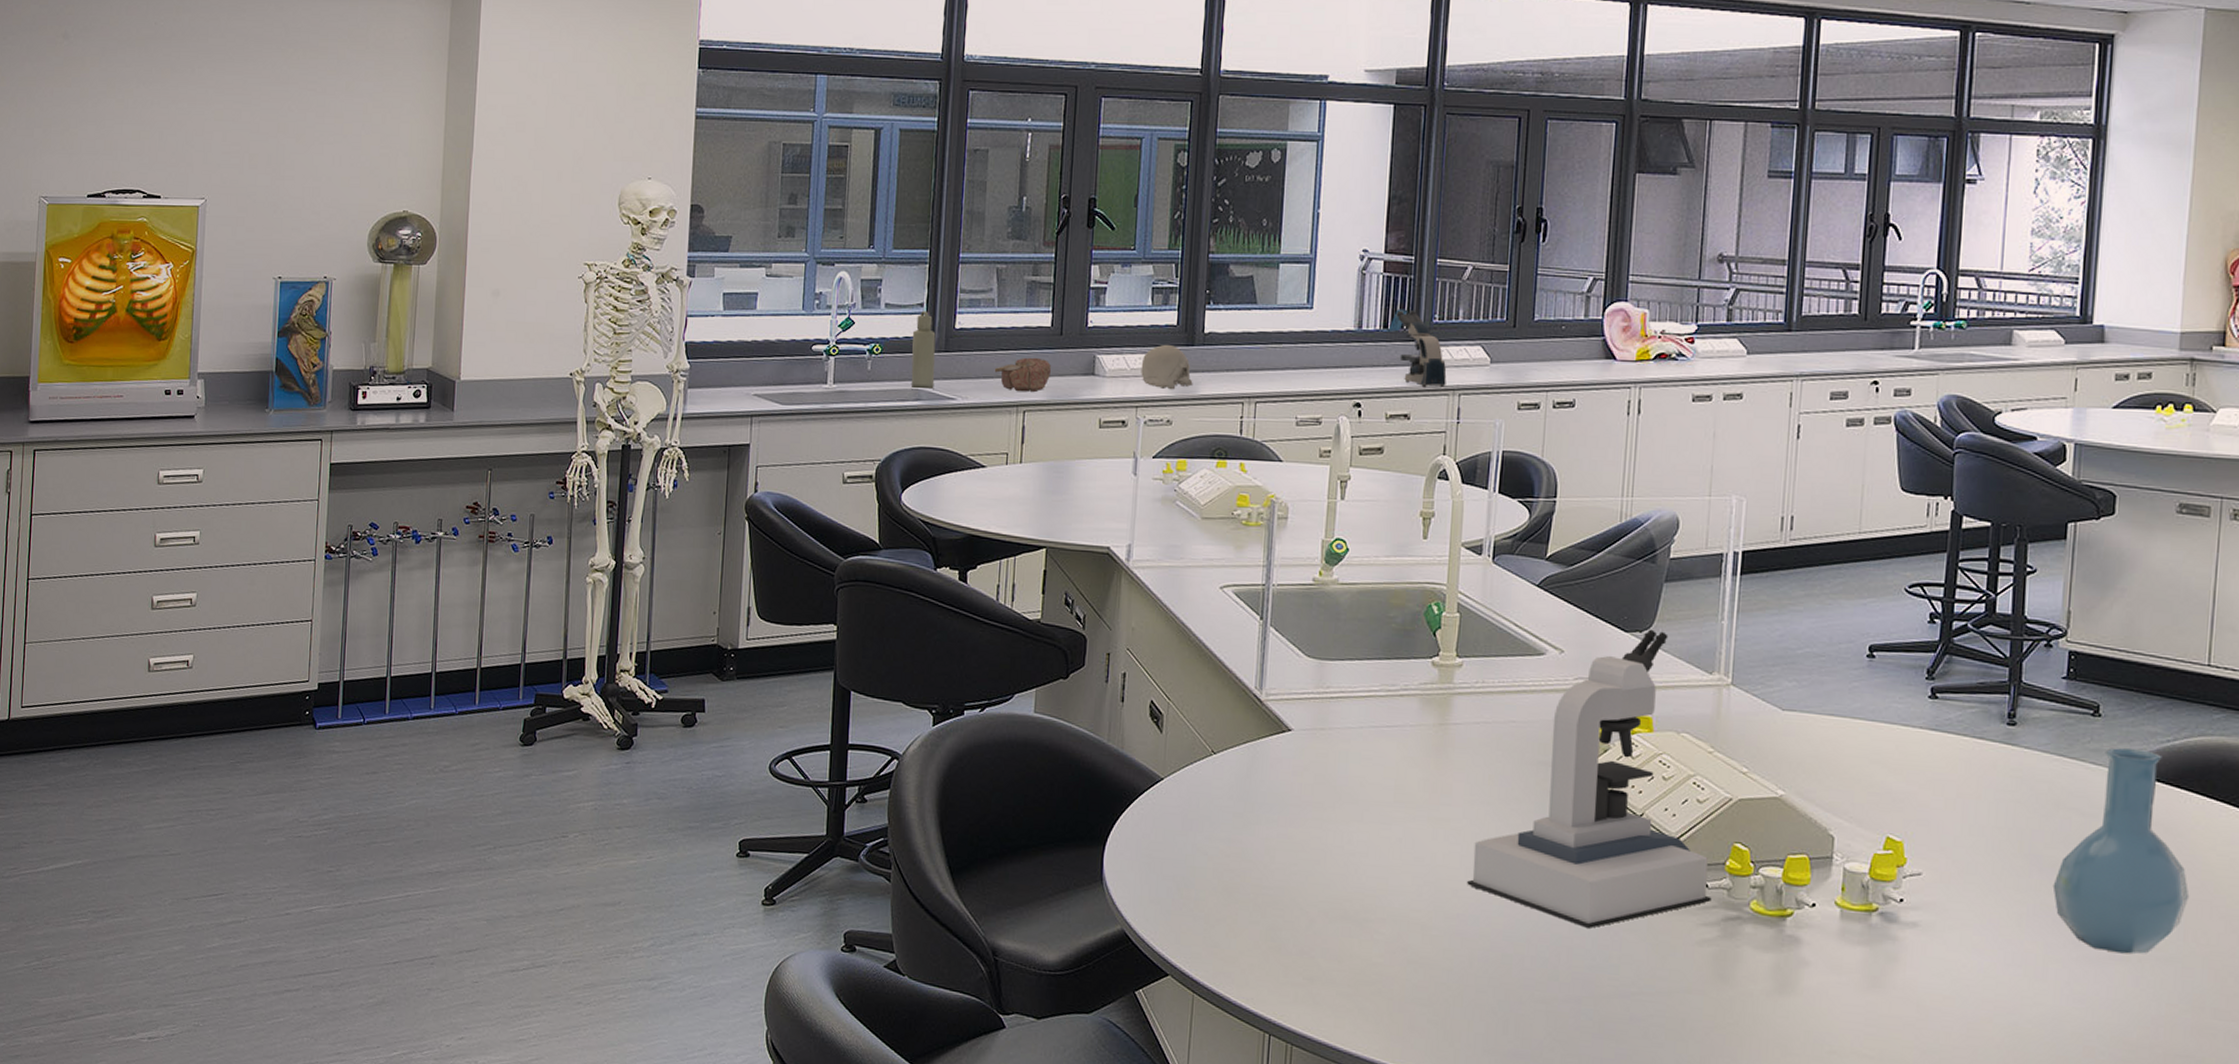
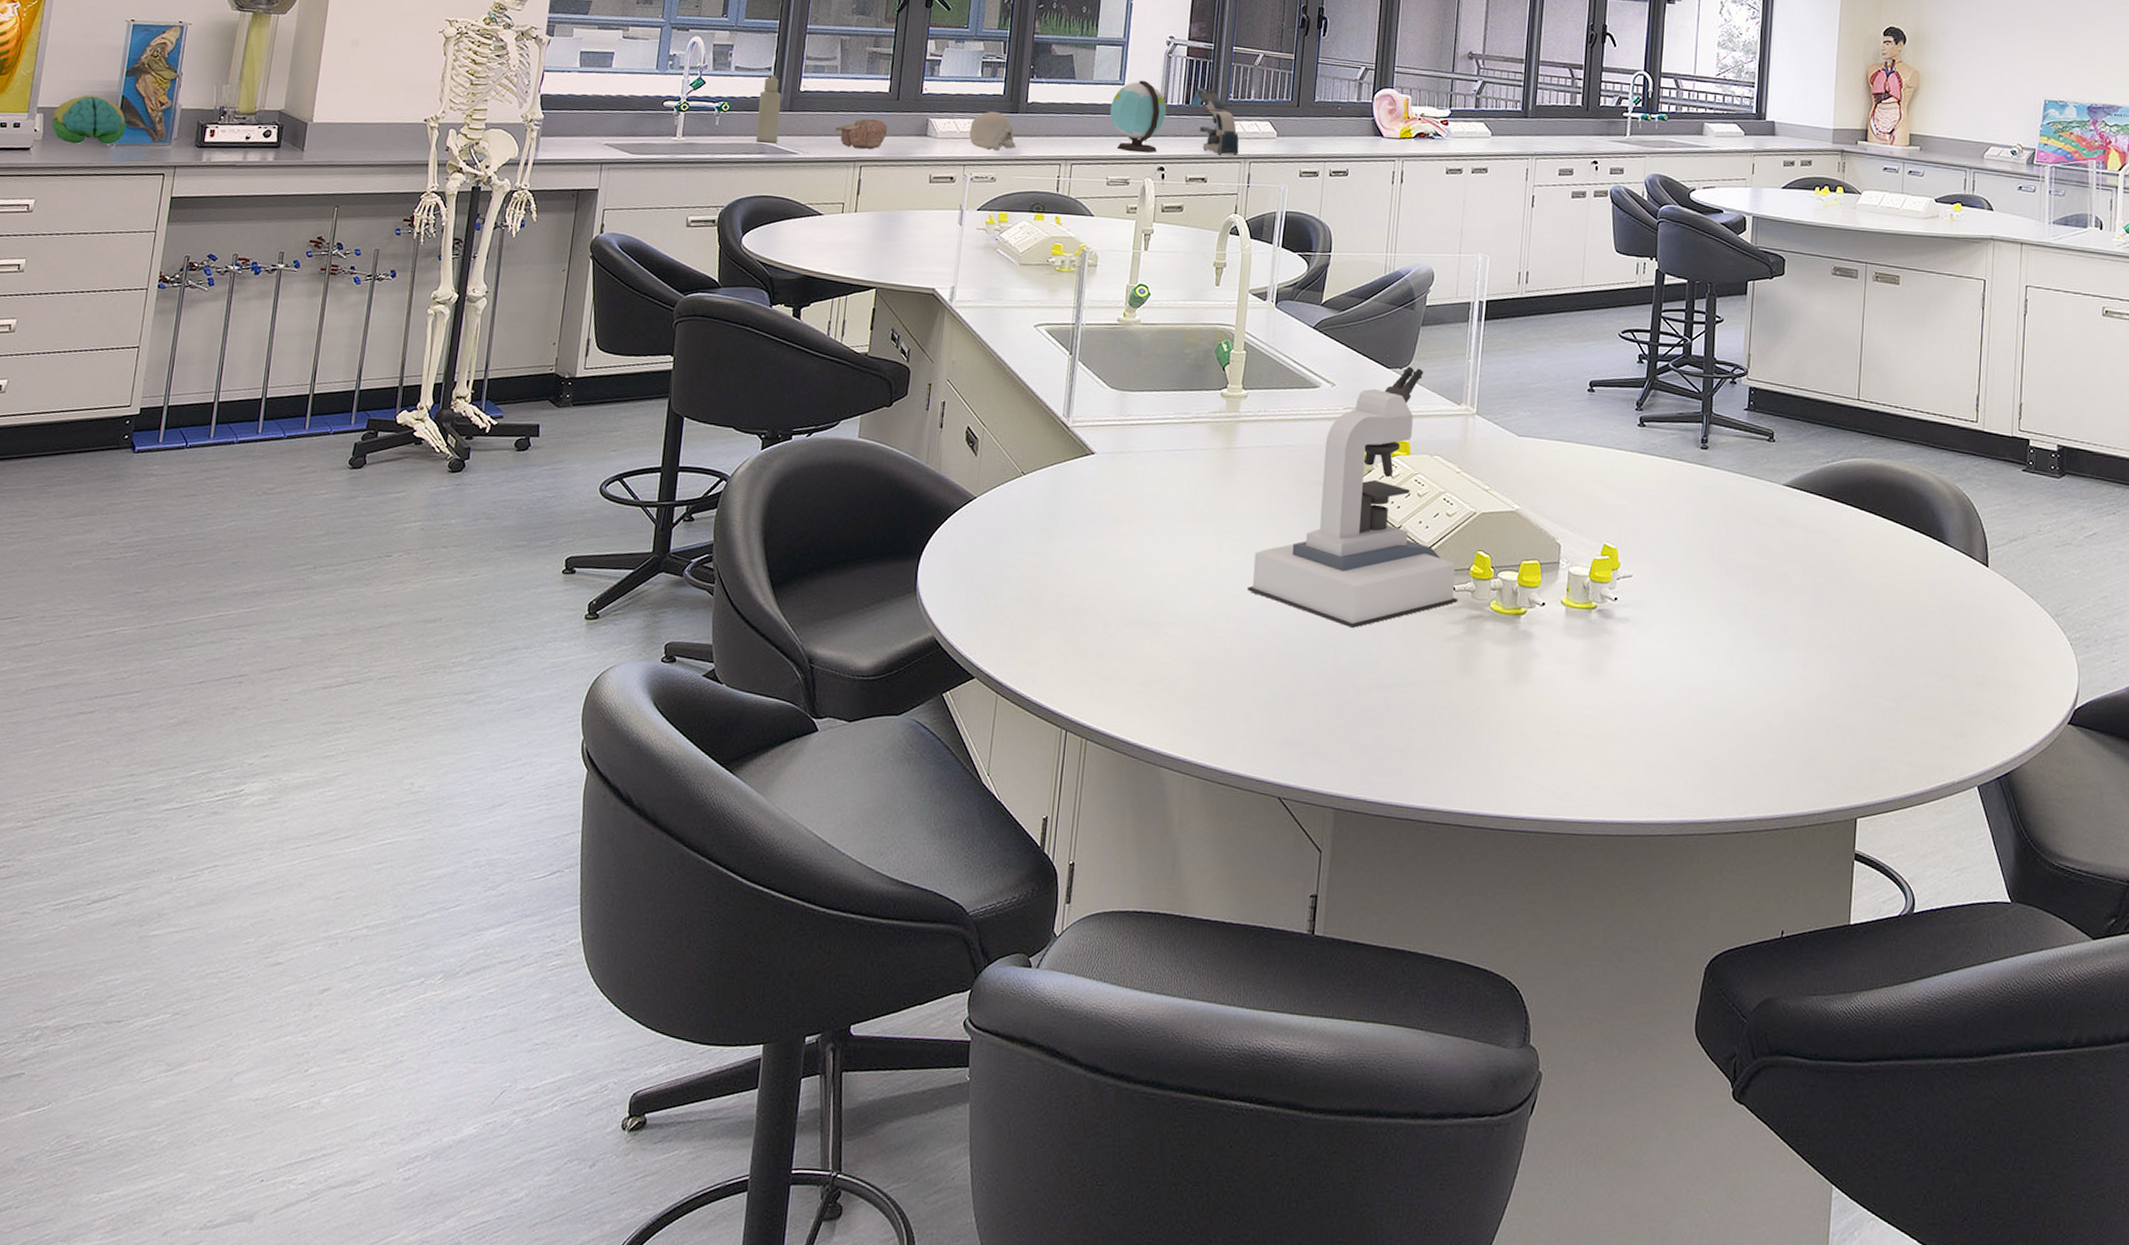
brain model: none [212,358,282,410] -> present [51,94,127,145]
globe: none [1297,302,1362,387] -> present [1109,80,1167,153]
flask: present [2052,747,2190,954] -> none [1738,467,1846,642]

